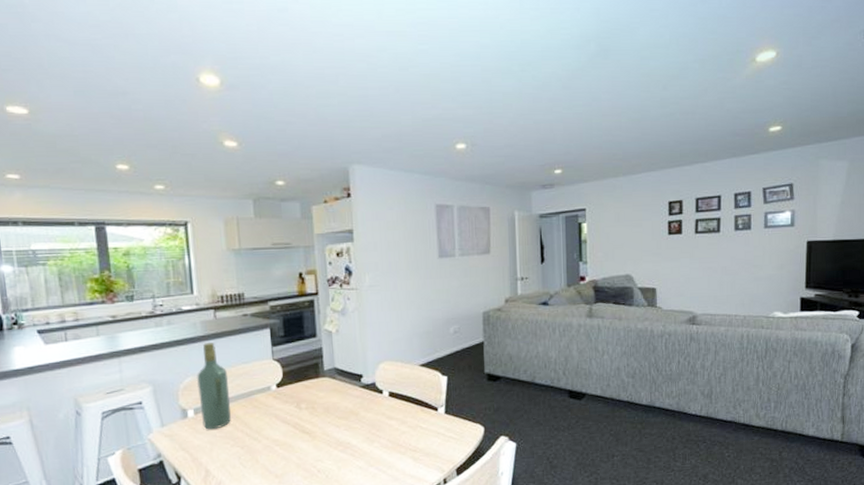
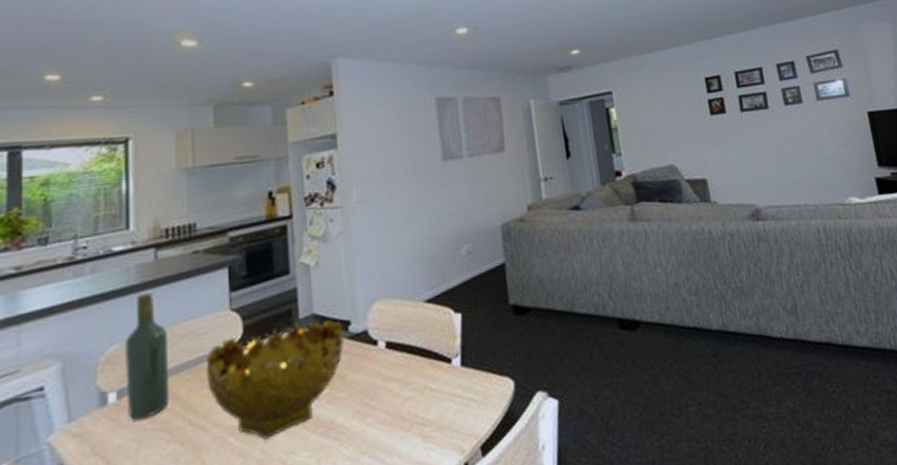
decorative bowl: none [256,372,358,451] -> present [206,319,344,440]

